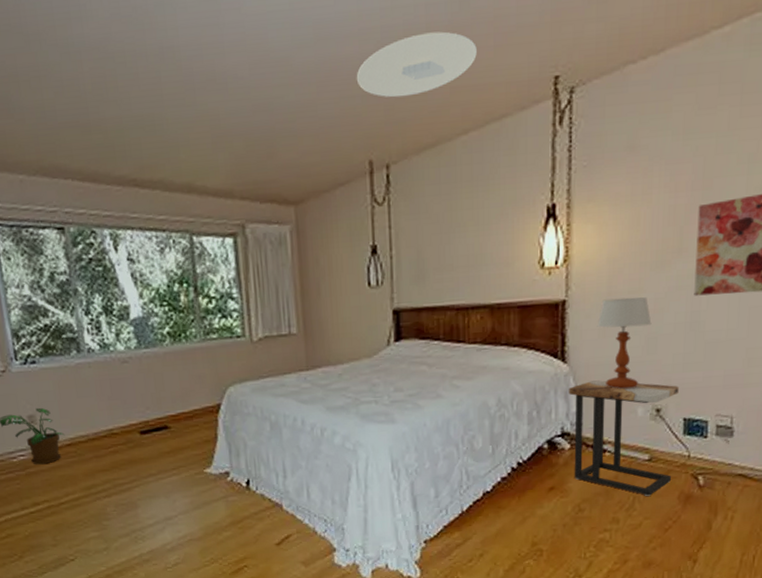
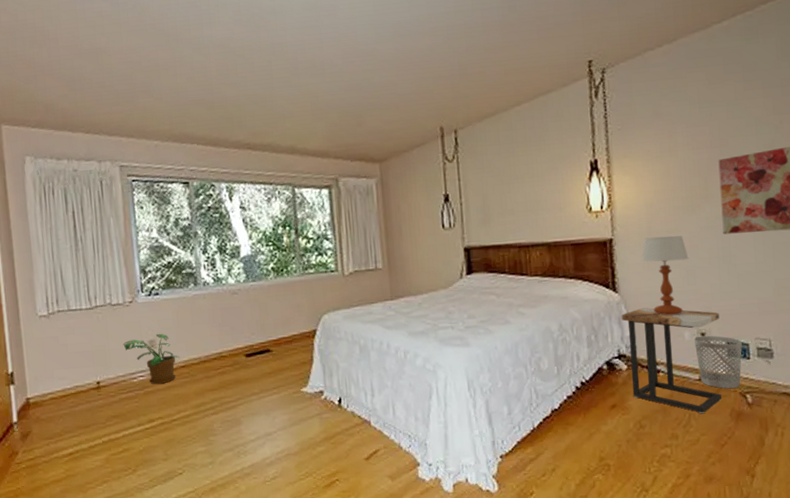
ceiling light: present [356,31,477,98] -> none [428,29,524,78]
wastebasket: none [647,411,700,470] -> present [693,335,742,389]

